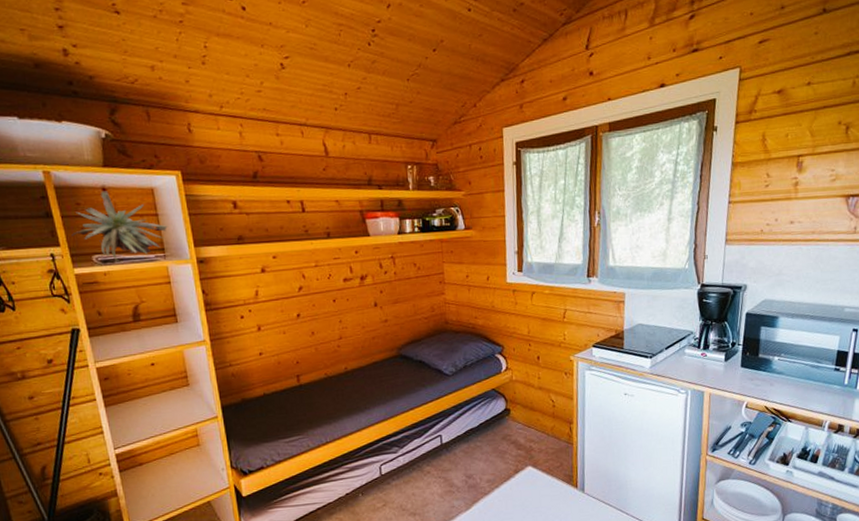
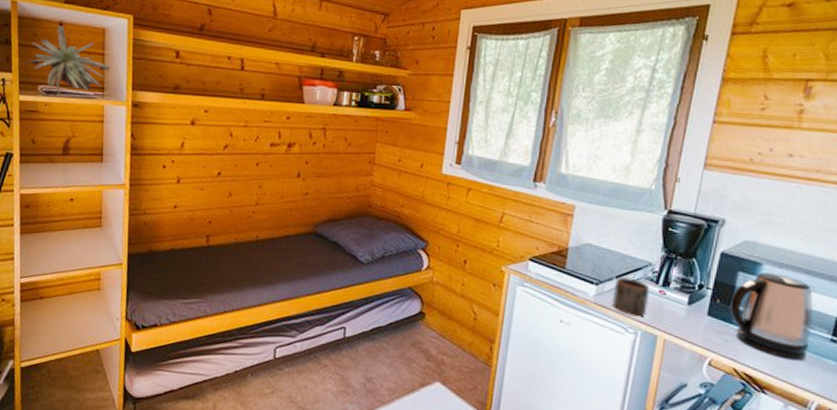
mug: none [664,346,694,380] -> present [611,276,650,317]
kettle: none [757,323,820,392] -> present [729,272,815,362]

